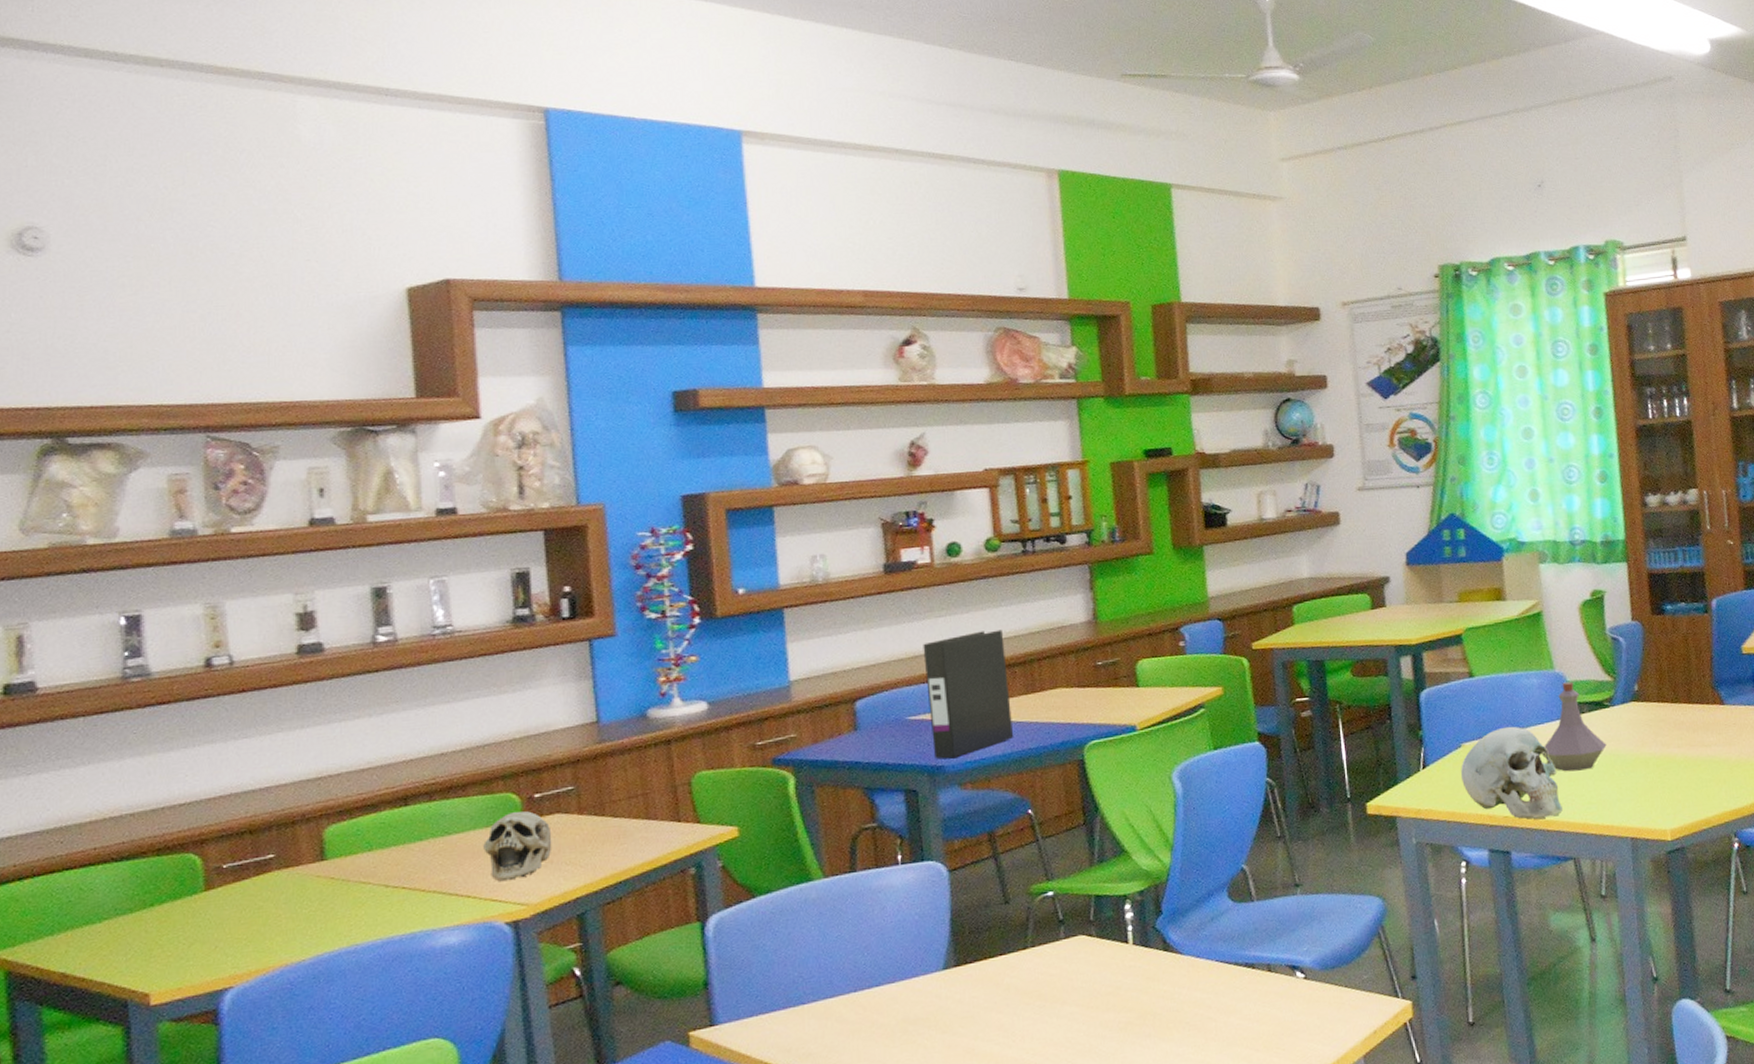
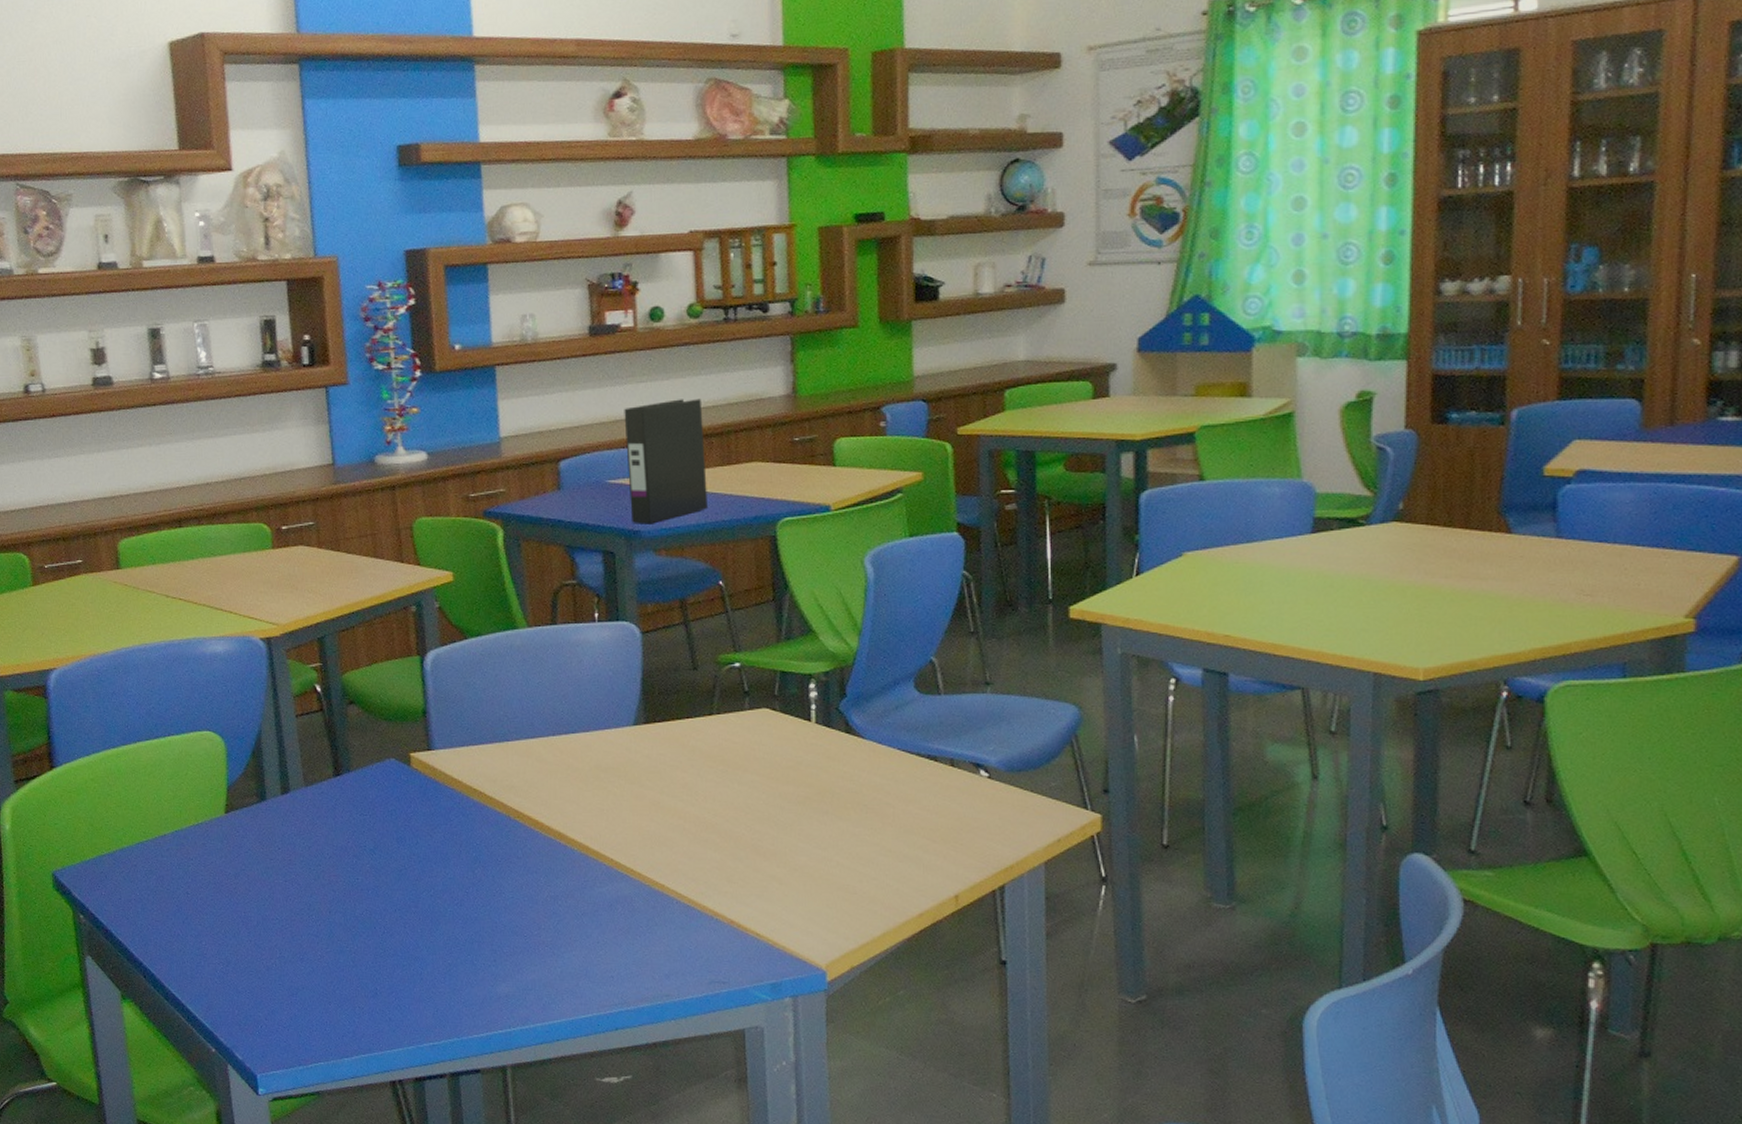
skull: present [483,811,552,882] -> none [242,541,297,602]
anatomical model: present [1460,726,1563,820] -> none [1178,538,1294,642]
flask: present [1541,681,1607,772] -> none [1275,494,1356,593]

